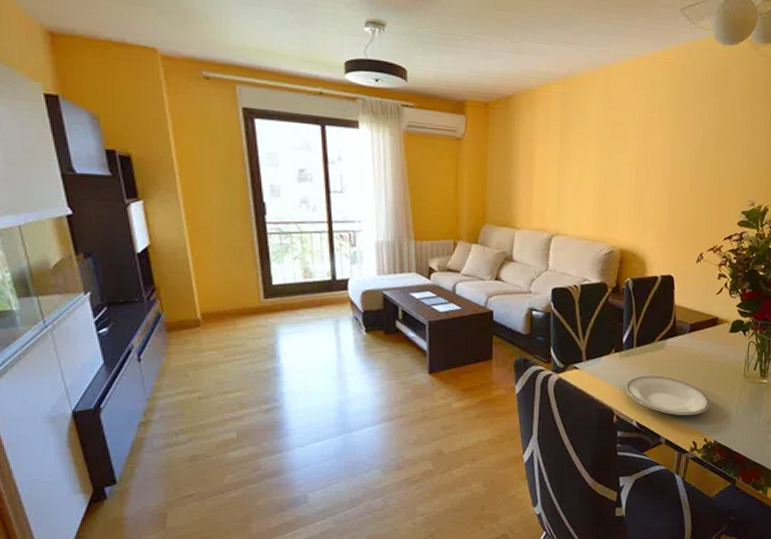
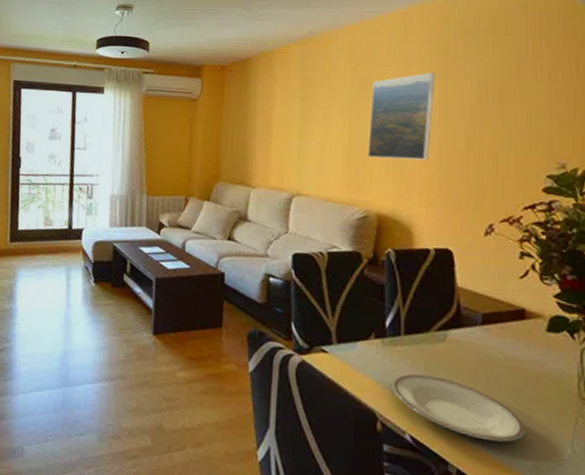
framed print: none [614,119,671,200] -> present [366,72,435,160]

